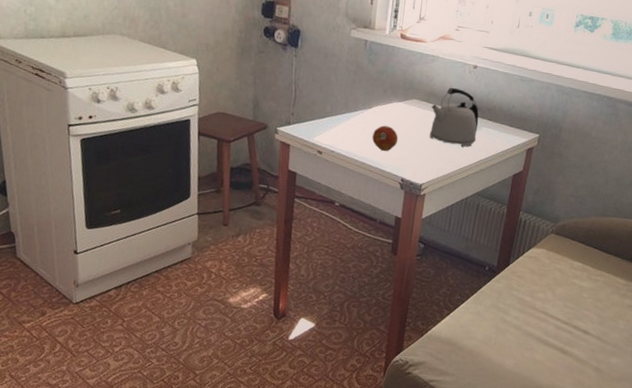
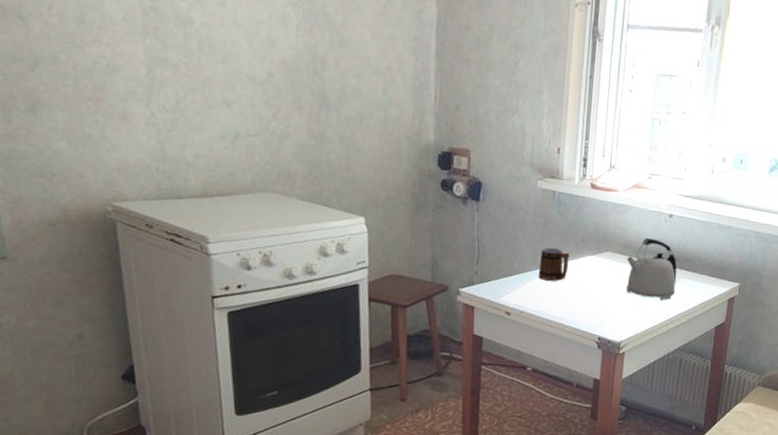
mug: none [348,93,378,125] -> present [538,247,570,281]
fruit: present [372,125,398,151] -> none [565,281,593,308]

